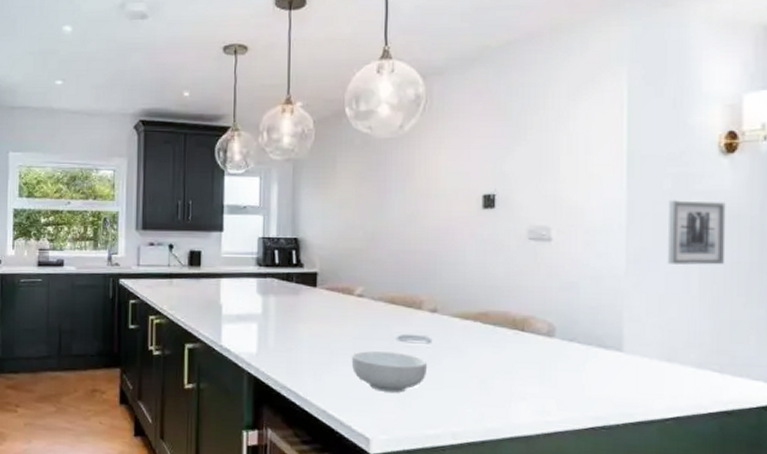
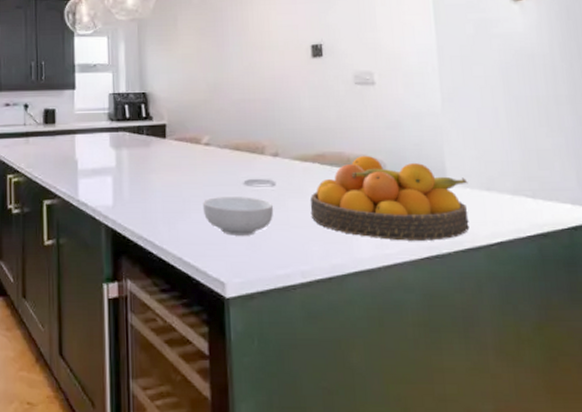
fruit bowl: none [467,316,647,411] -> present [310,155,470,241]
wall art: present [667,200,726,266] -> none [473,42,525,102]

